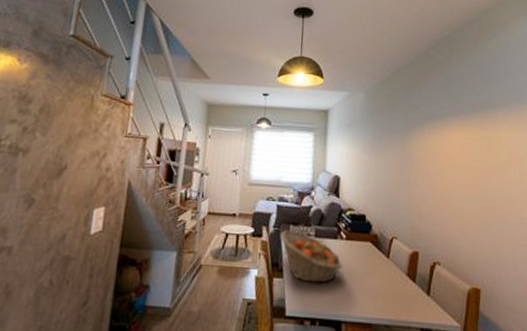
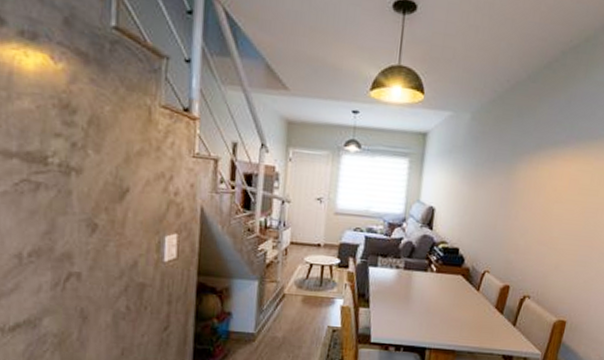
fruit basket: present [279,229,342,284] -> none [367,261,431,314]

